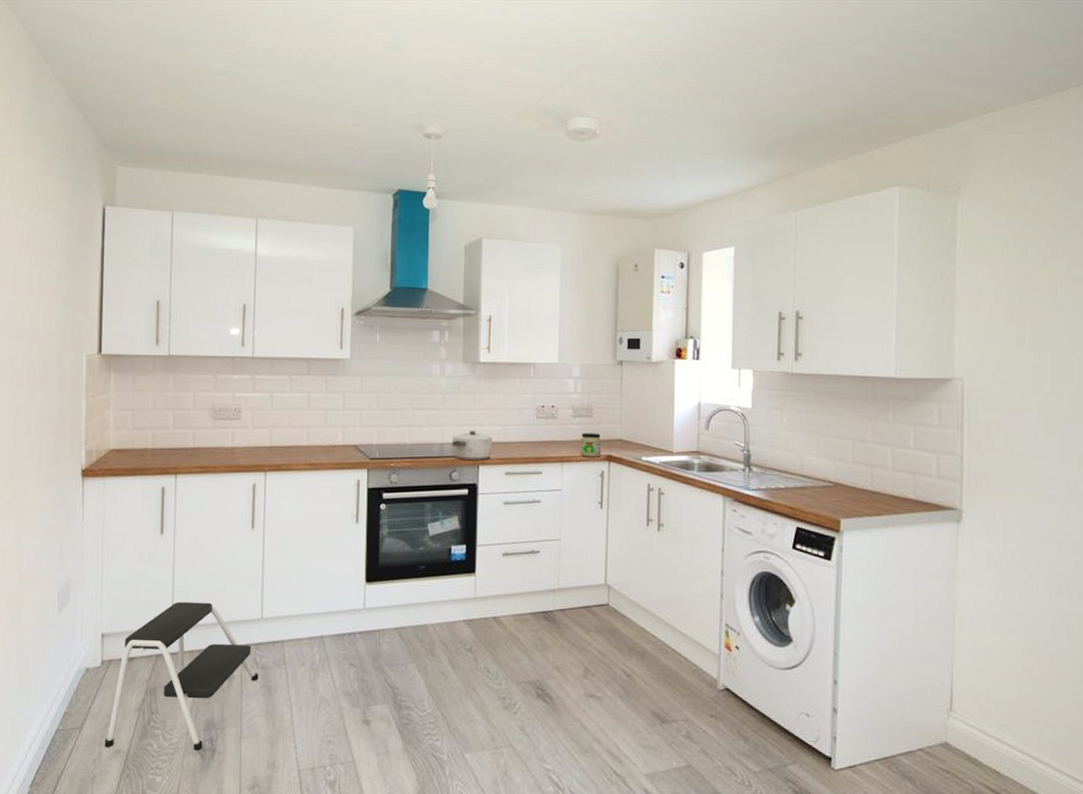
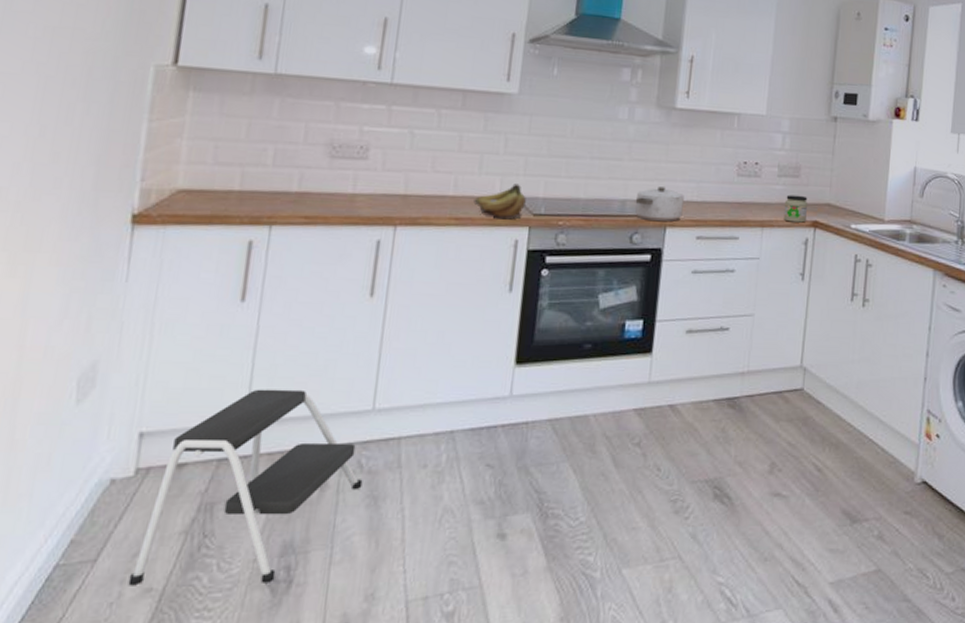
fruit: none [323,434,363,464] -> present [473,184,526,220]

